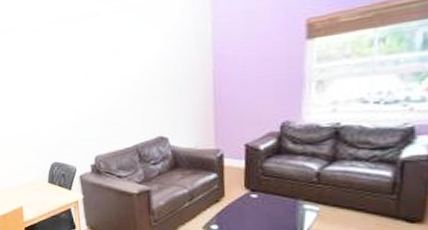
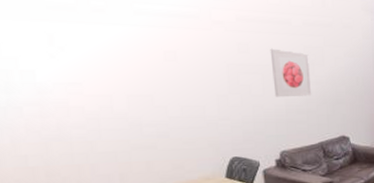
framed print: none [81,45,124,99] -> present [270,48,312,97]

